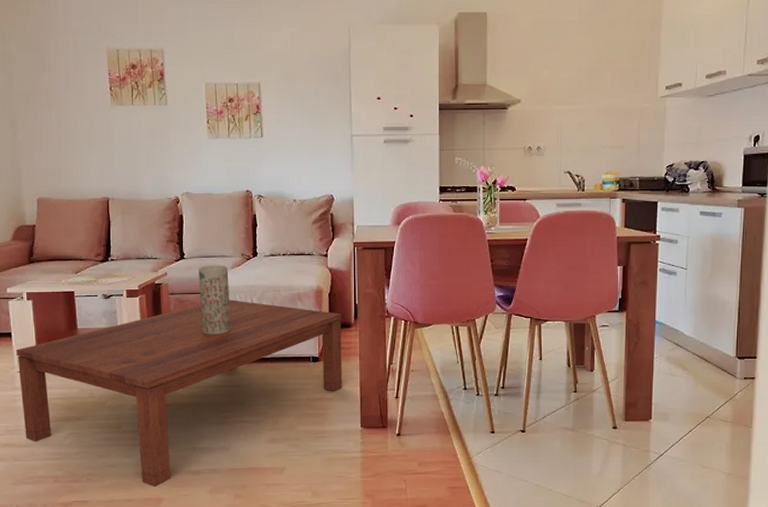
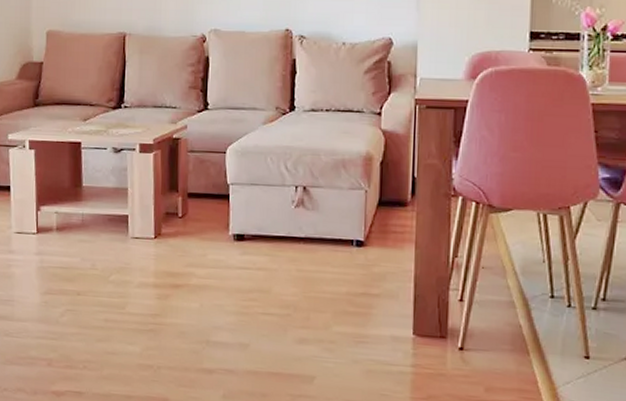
coffee table: present [16,300,343,487] -> none [14,162,395,384]
vase: present [198,265,231,336] -> none [223,118,260,206]

